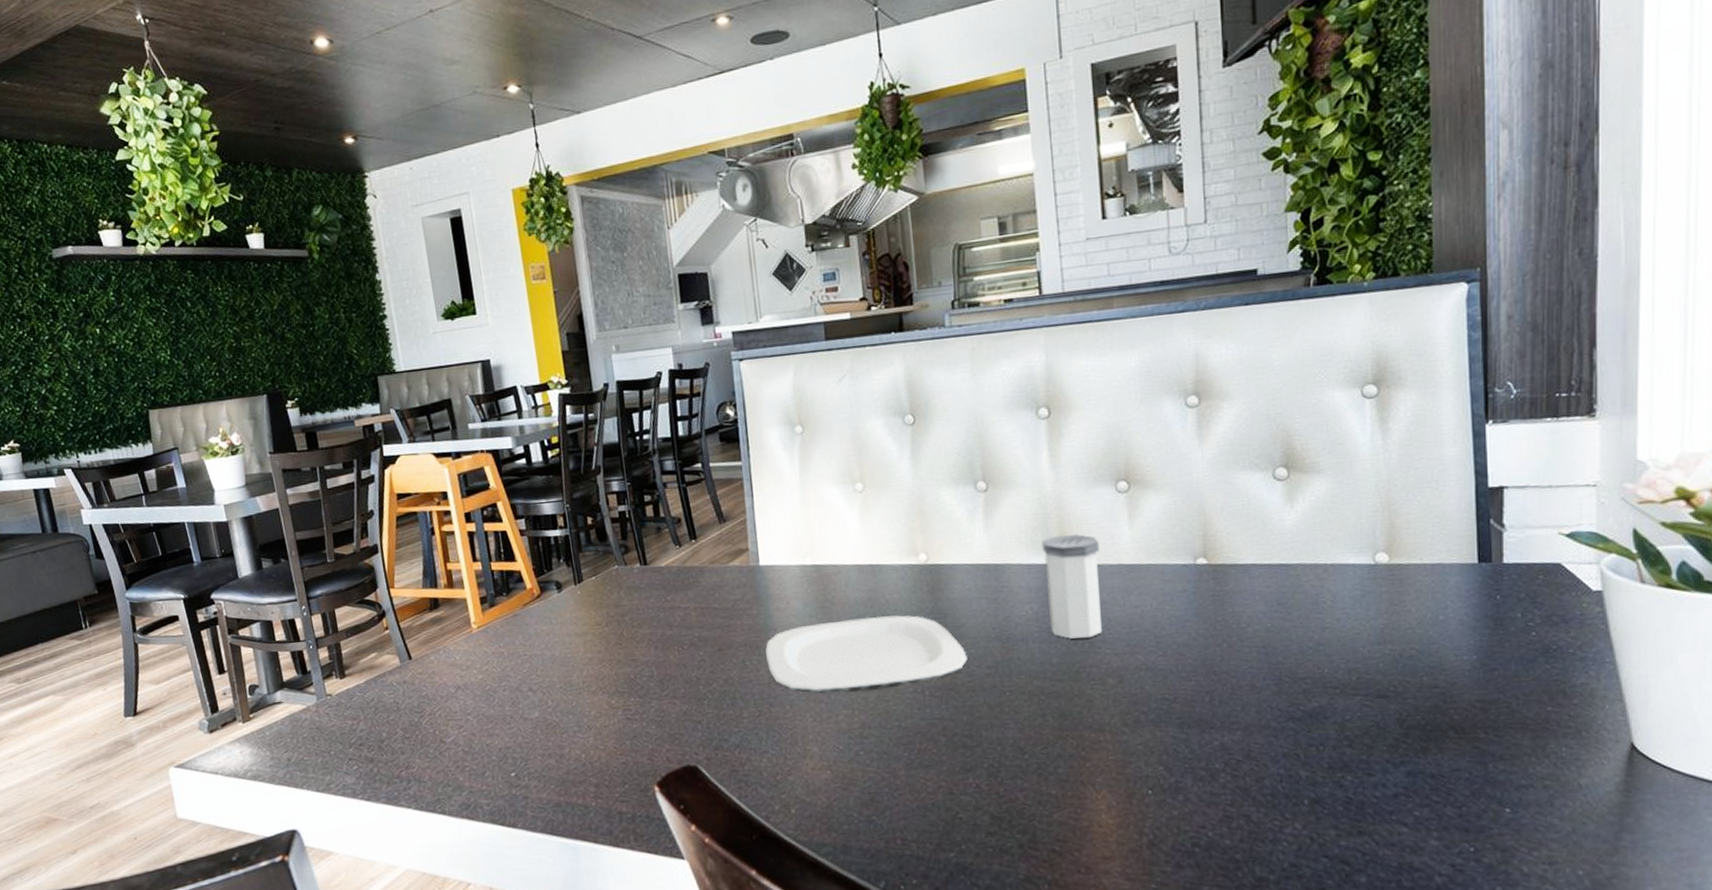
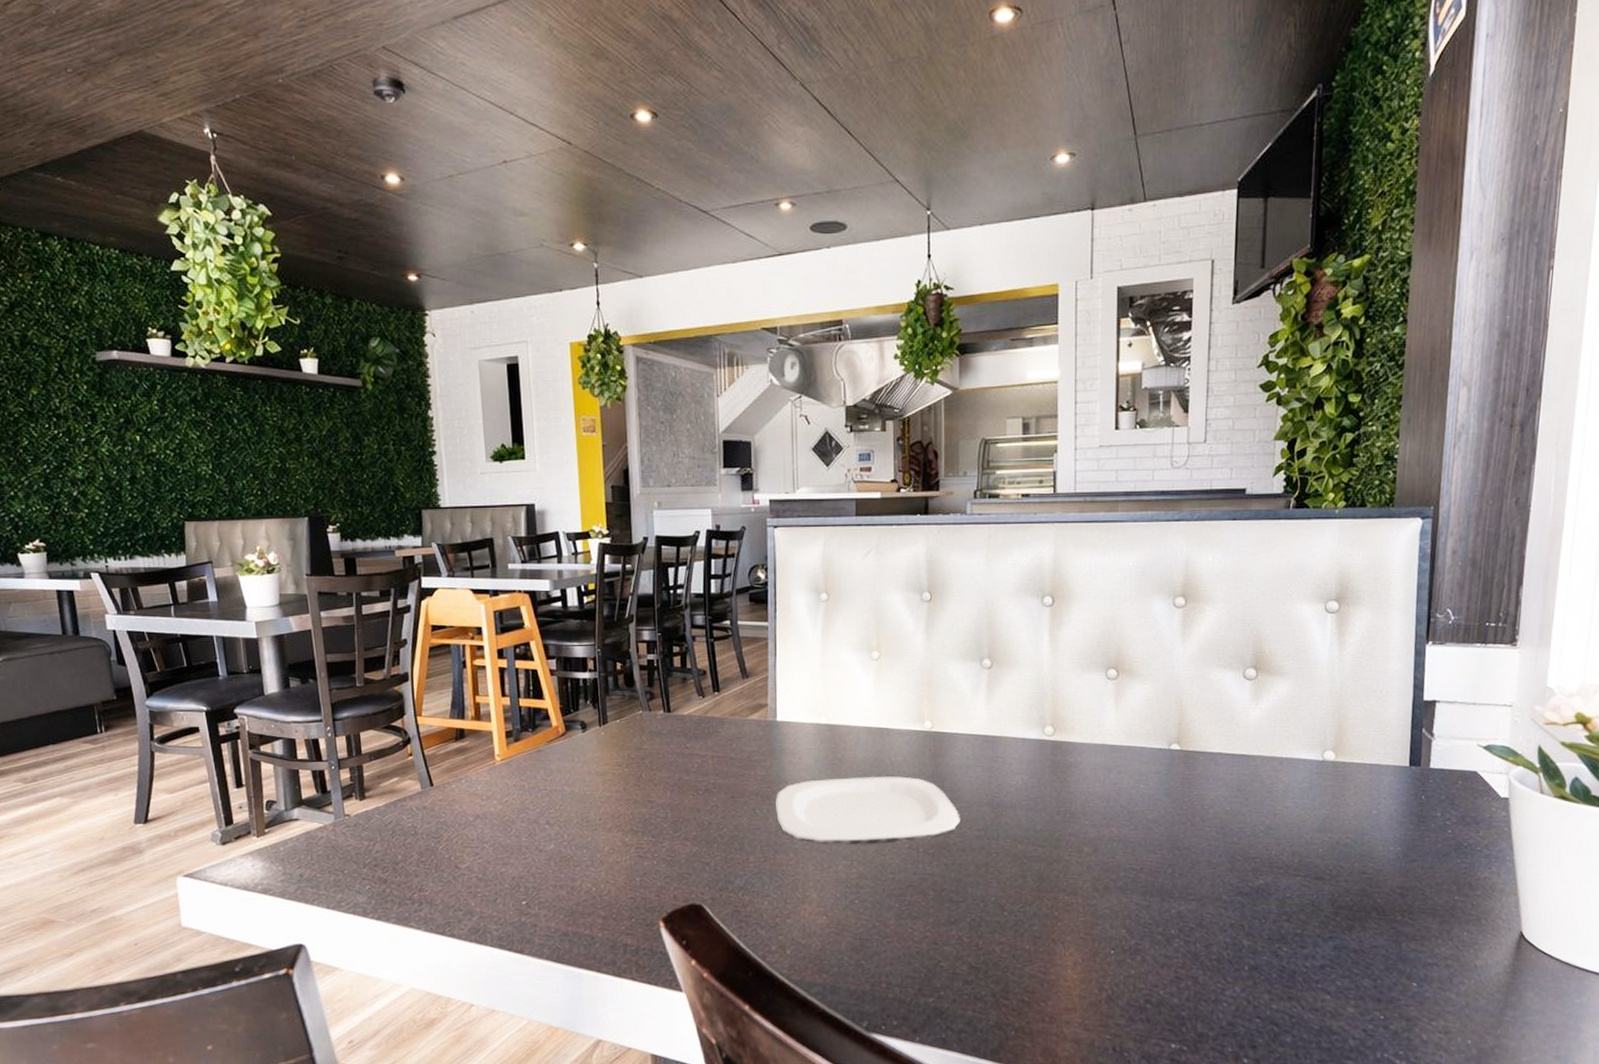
salt shaker: present [1041,533,1102,639] -> none [1036,713,1087,810]

